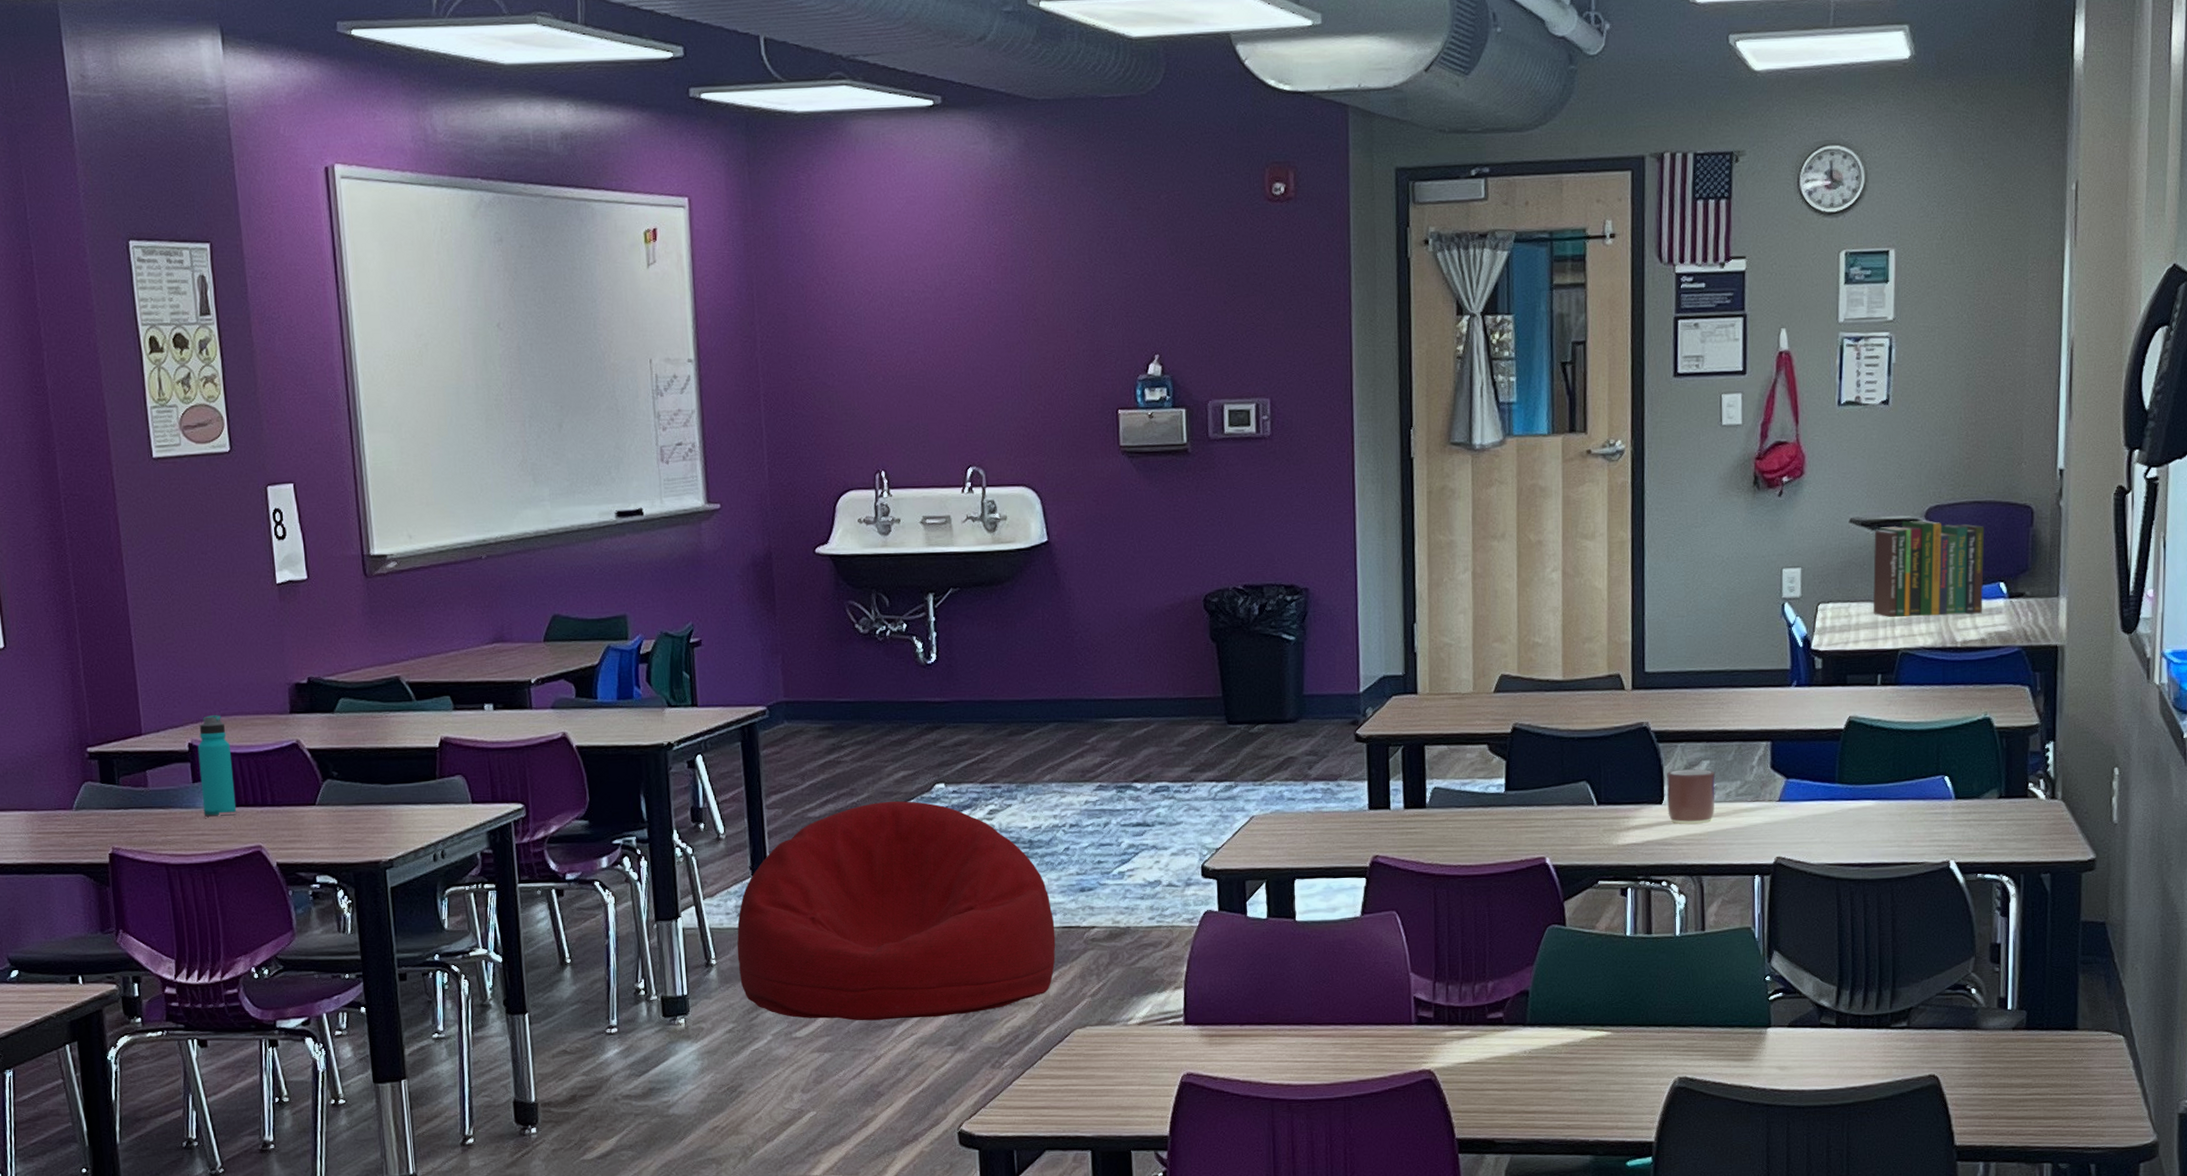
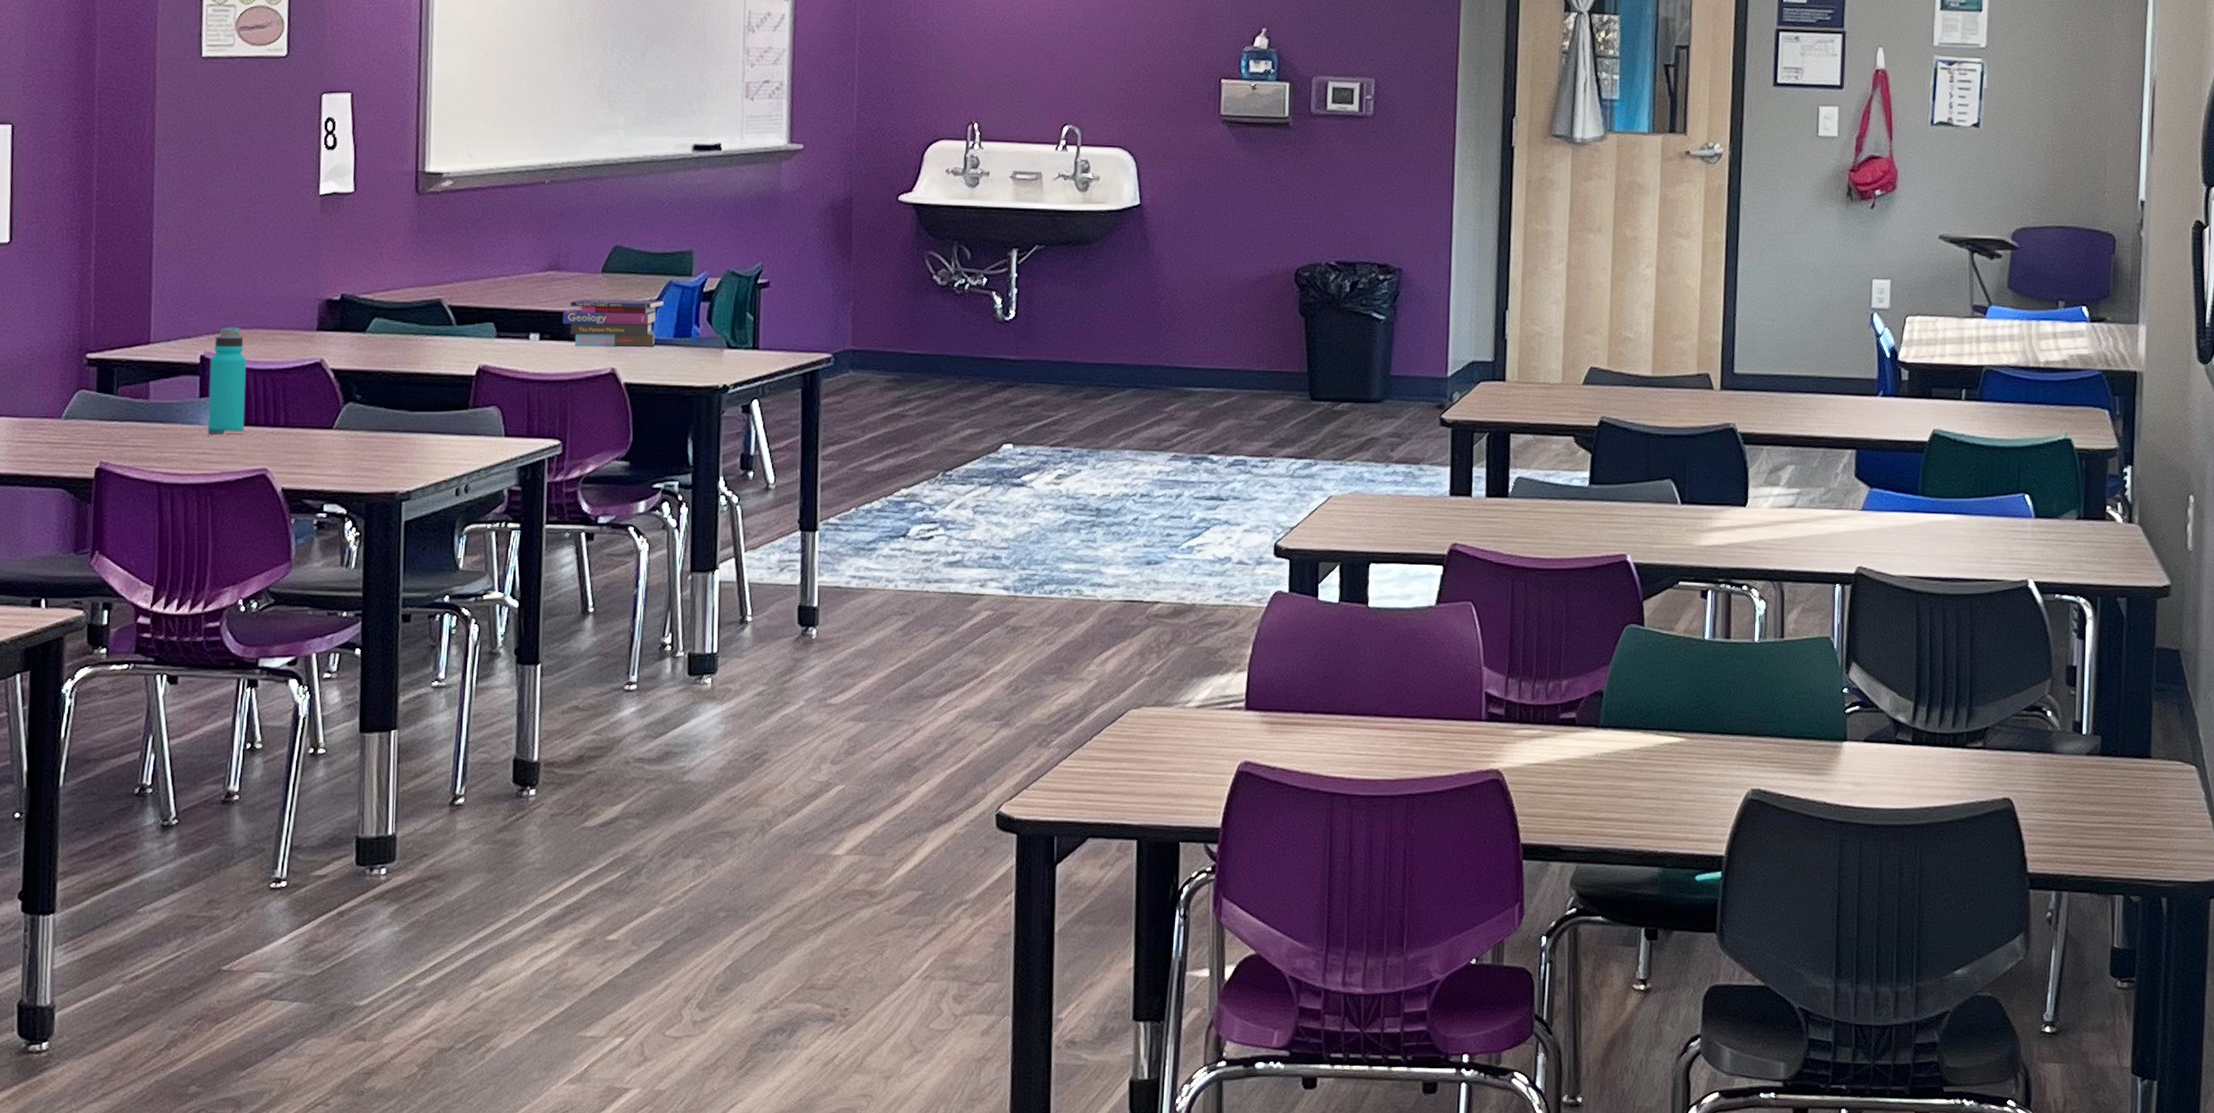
books: none [512,665,605,715] -> present [563,299,664,348]
beanbag: present [737,801,1056,1021] -> none [775,459,1117,690]
mug: present [1667,769,1715,825] -> none [1751,473,1799,529]
books: present [1873,520,1985,617] -> none [1959,240,2069,336]

